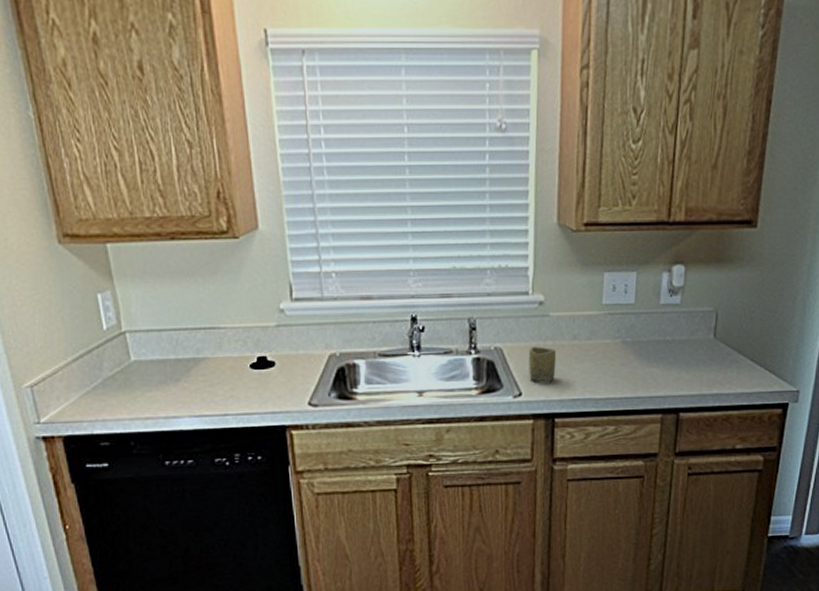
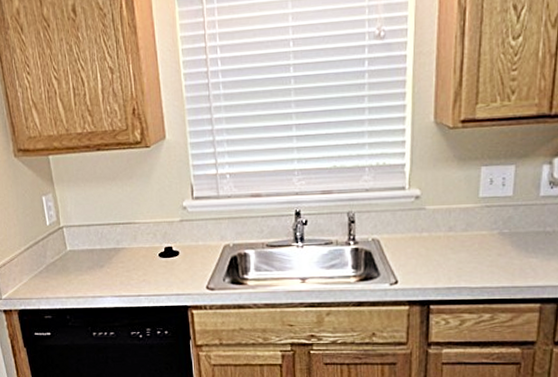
cup: present [528,346,556,382] -> none [404,238,432,271]

